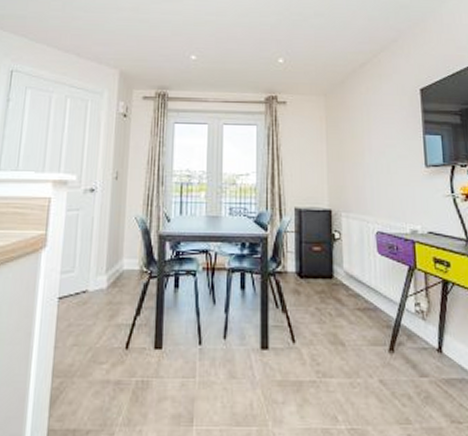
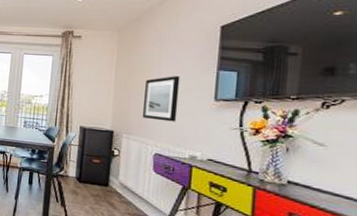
wall art: none [358,143,393,194] -> present [143,76,180,122]

